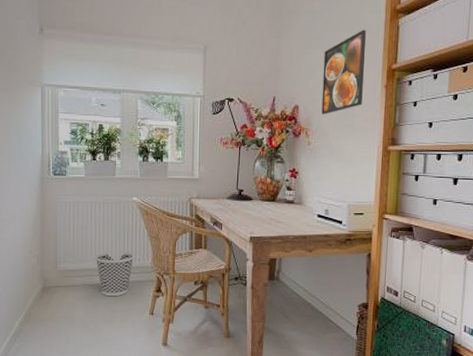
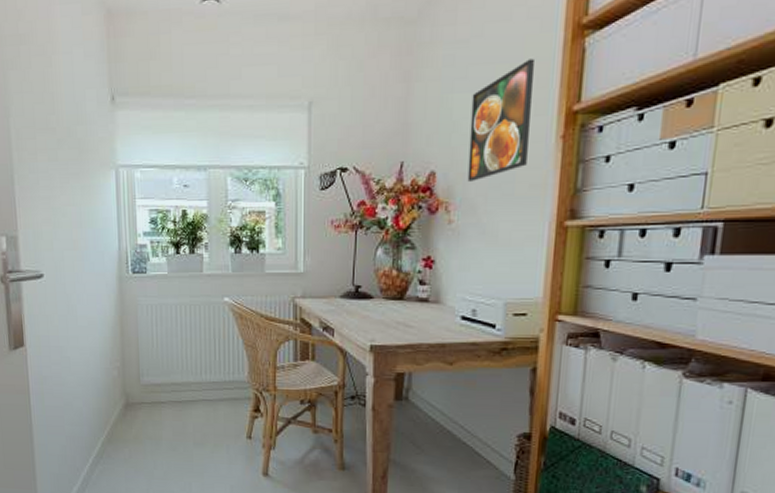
wastebasket: present [95,251,135,297] -> none [182,363,228,416]

